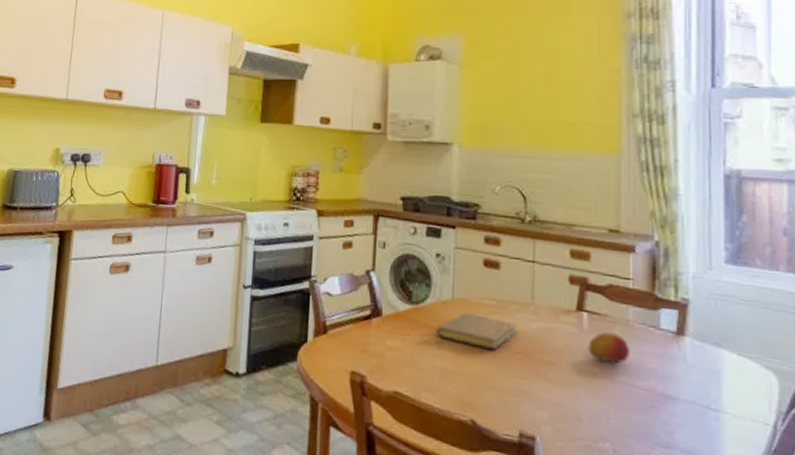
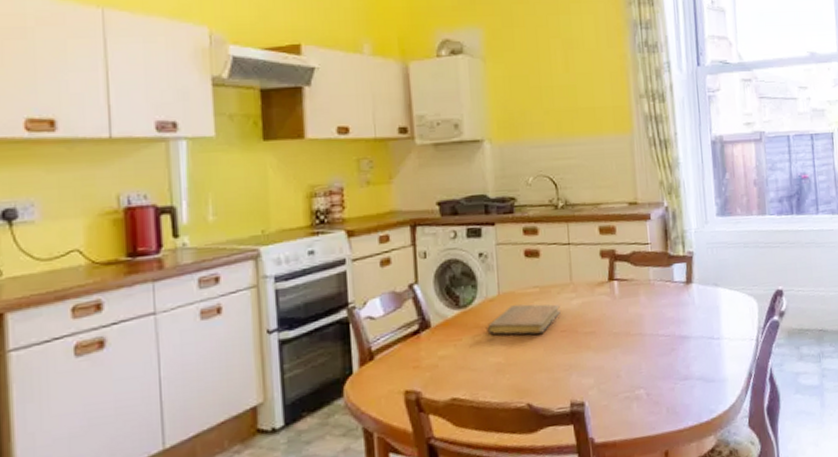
fruit: present [588,332,629,365] -> none [620,294,653,321]

